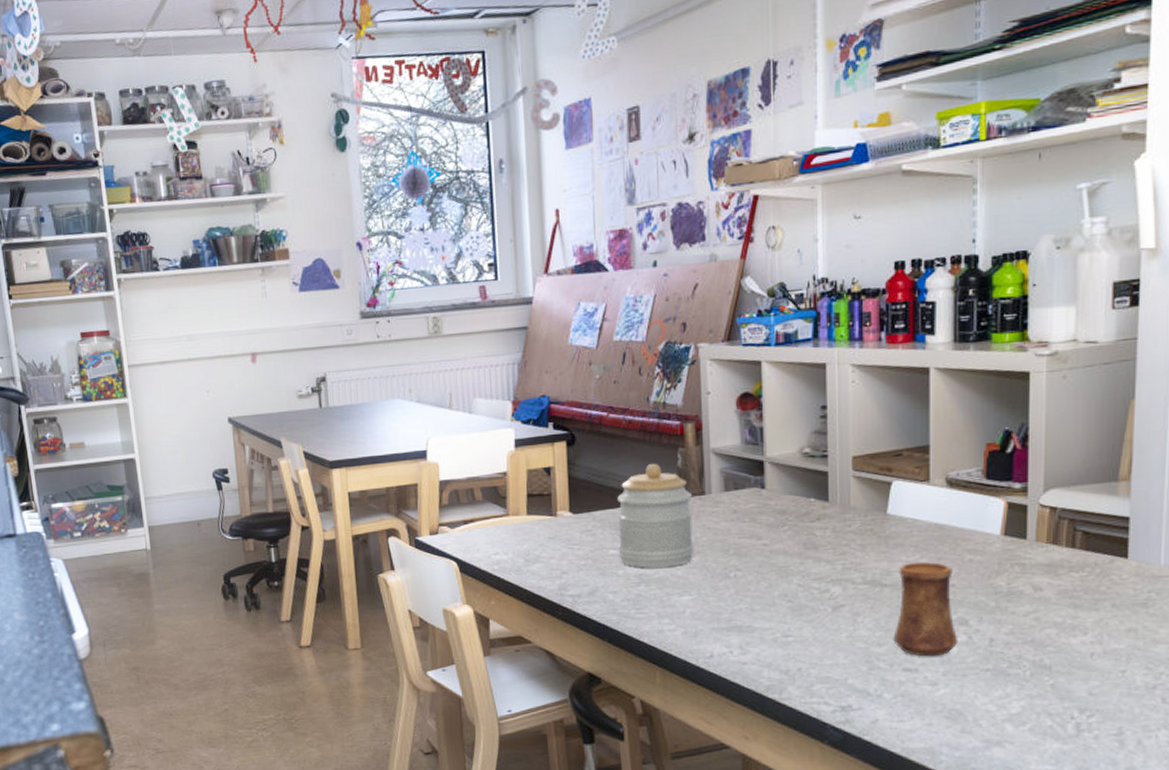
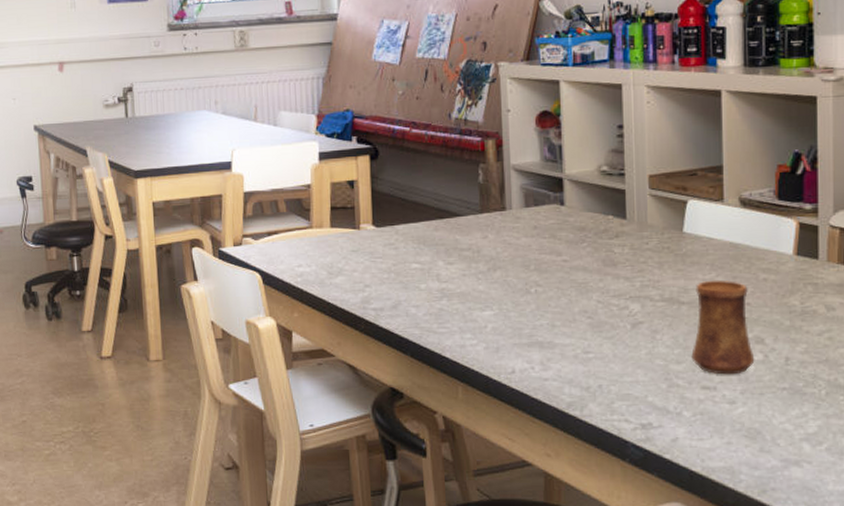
jar: present [617,464,693,568] -> none [420,179,495,282]

